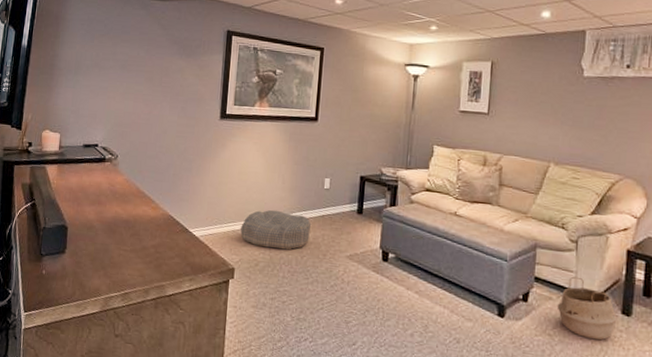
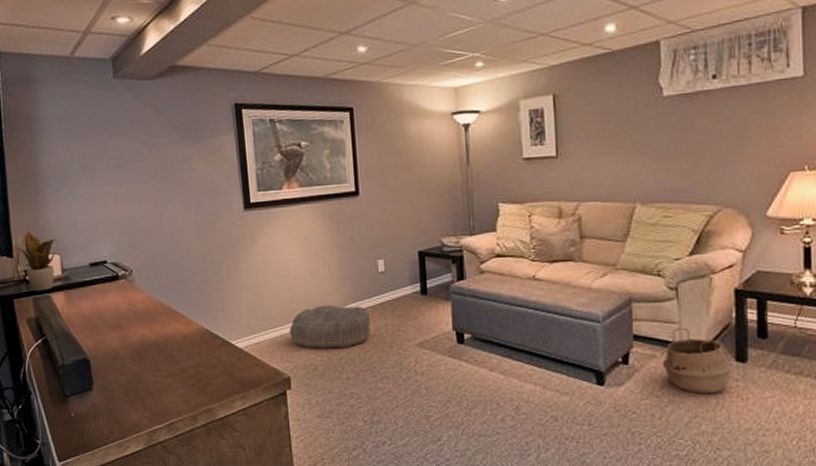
potted plant: none [23,110,60,162] -> present [13,231,57,291]

